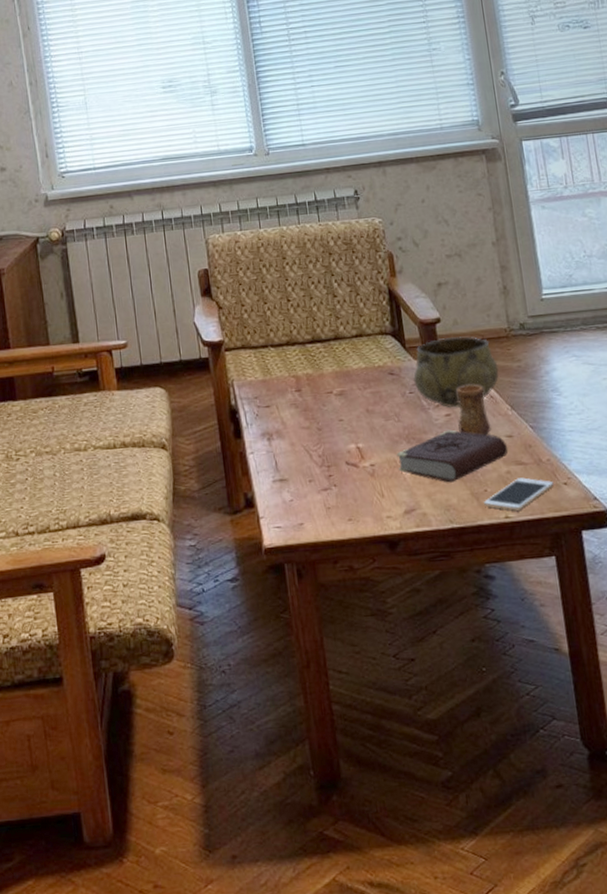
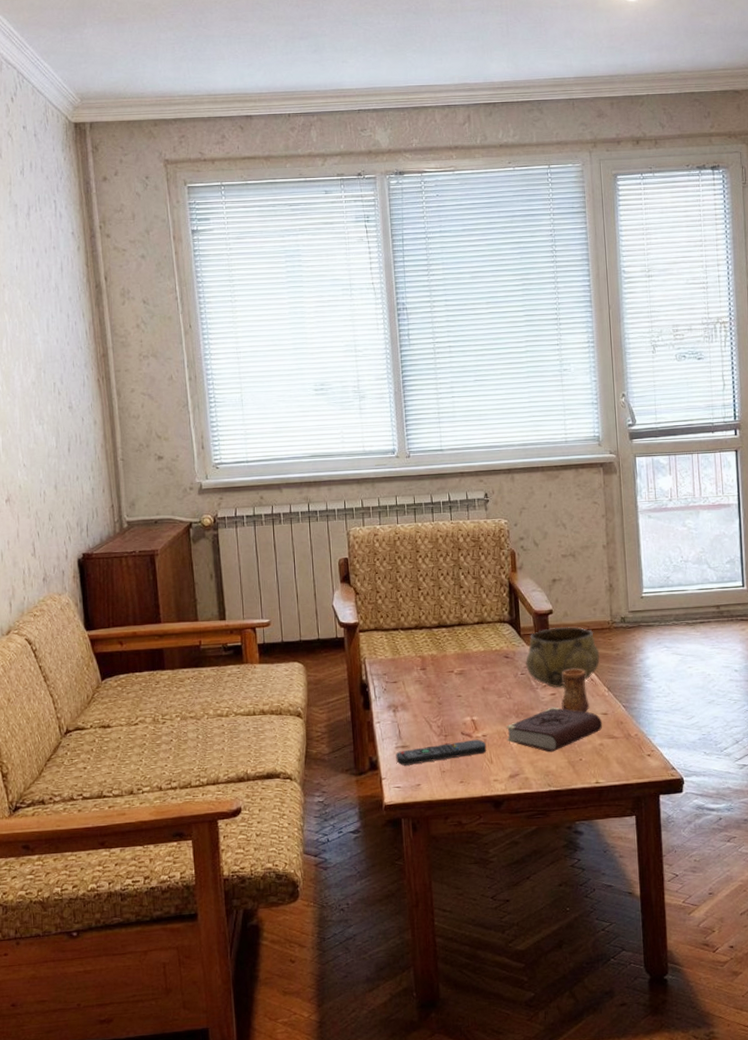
remote control: none [273,469,376,502] -> present [396,739,487,766]
cell phone: present [483,477,554,511] -> none [578,749,639,777]

